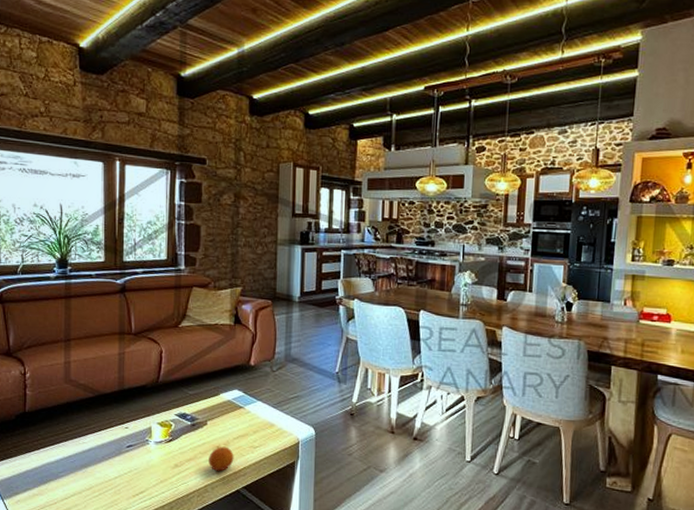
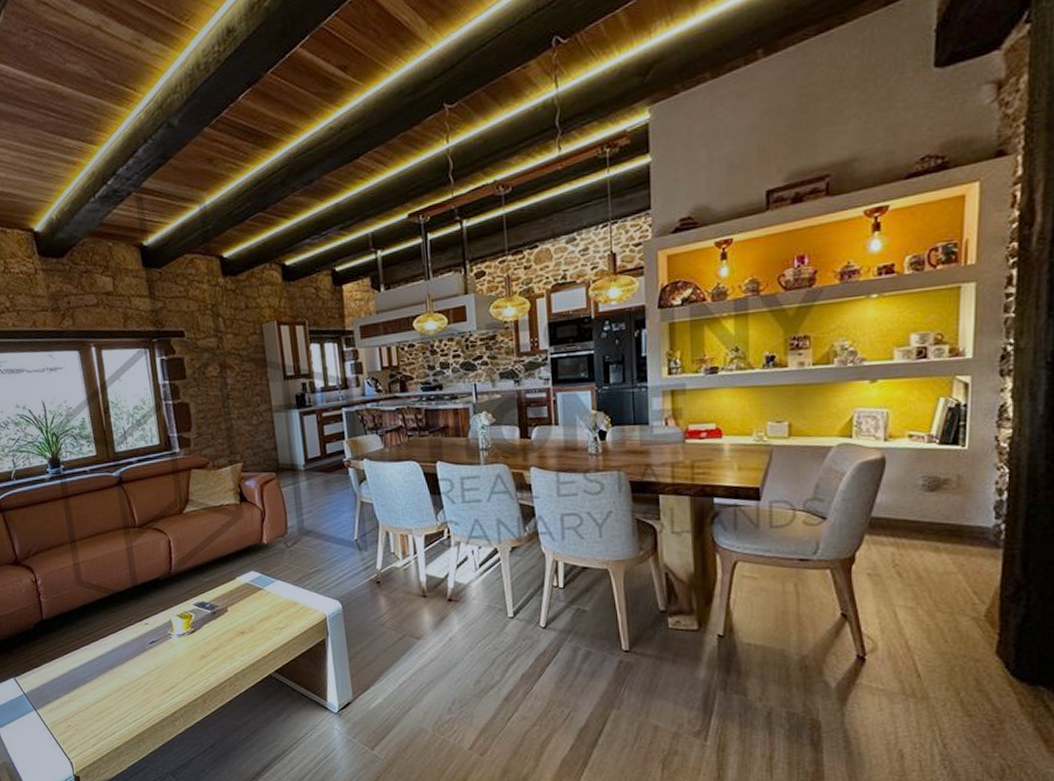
fruit: present [209,446,234,471] -> none [234,631,261,658]

